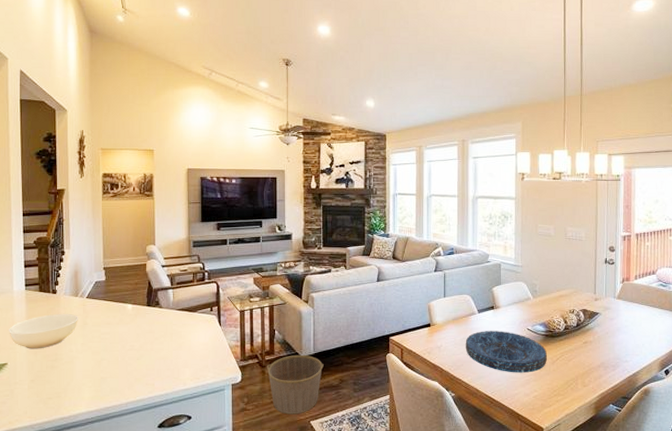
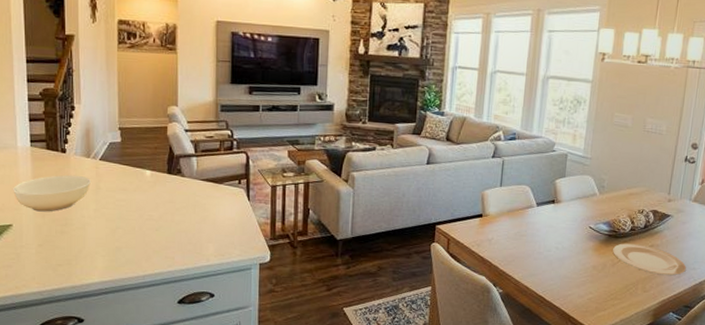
basket: present [266,354,324,415] -> none [298,237,361,300]
placemat: present [465,331,547,373] -> none [518,226,608,274]
plate: none [551,342,619,370] -> present [613,243,686,276]

